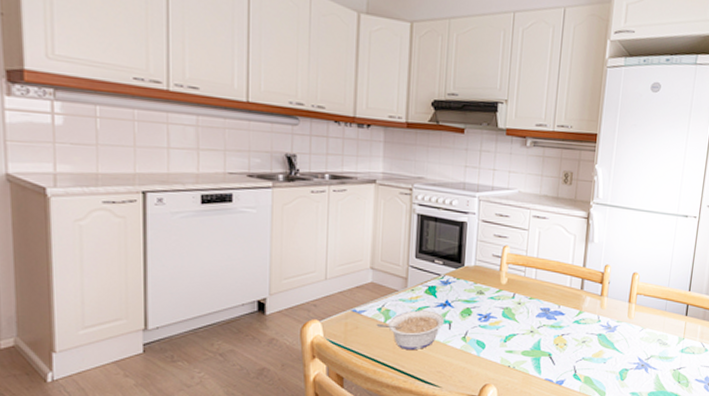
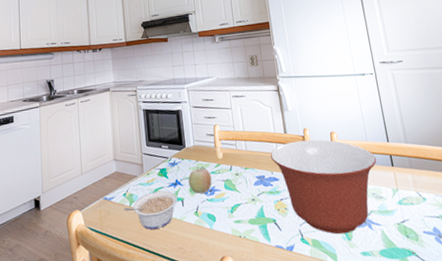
fruit: none [460,288,489,318] -> present [188,166,212,194]
mixing bowl: none [562,276,673,374] -> present [270,139,377,234]

